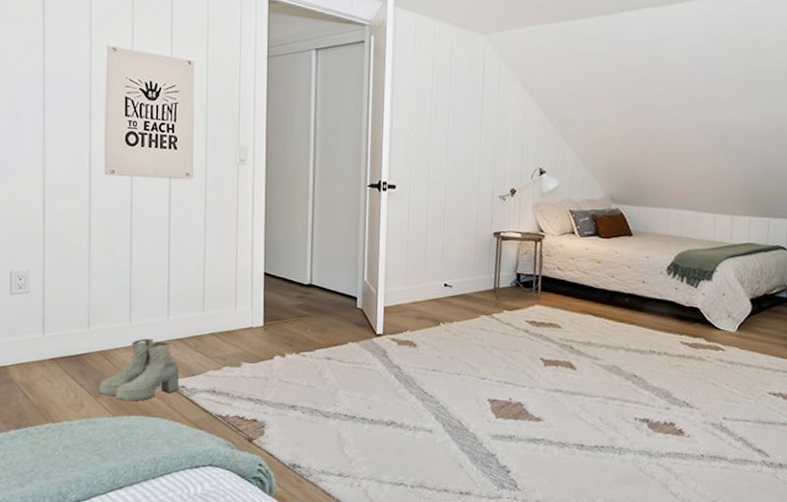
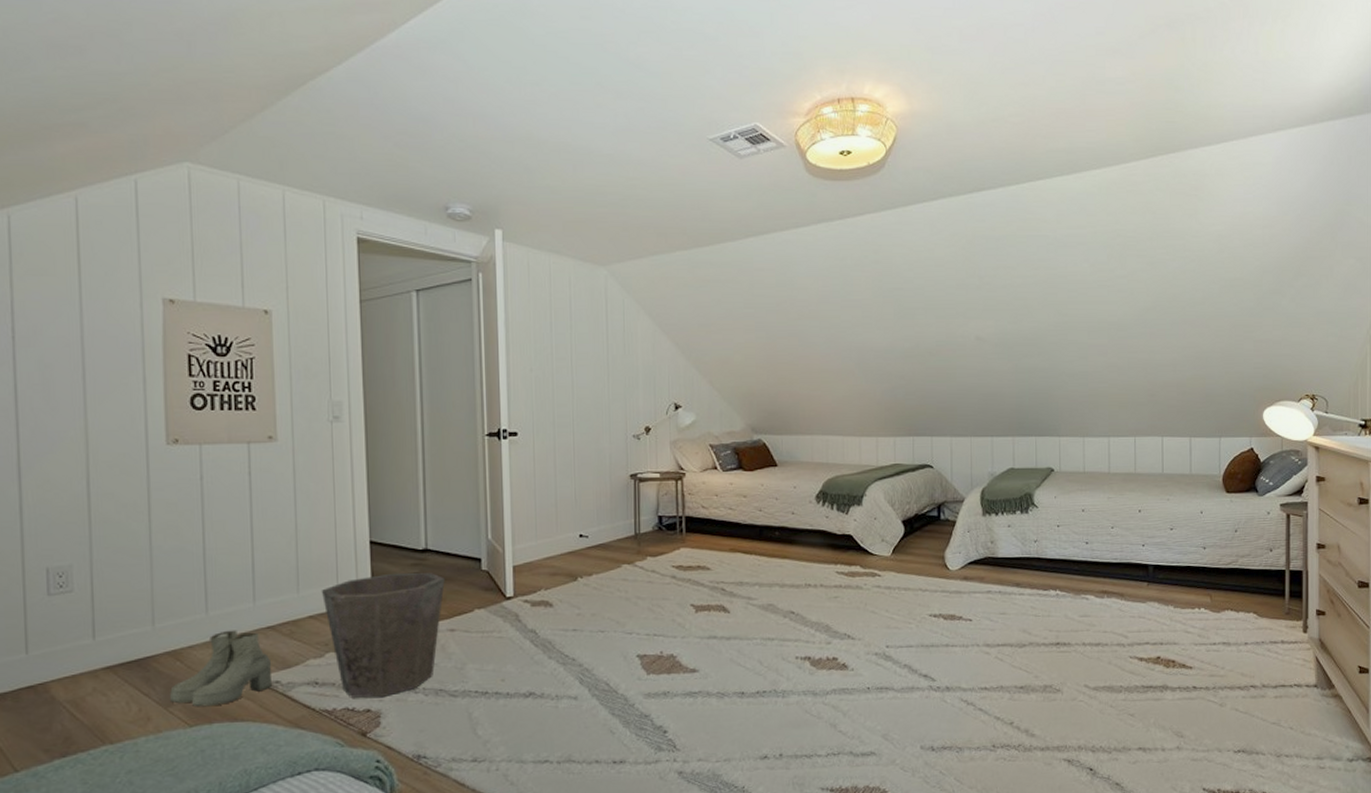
waste bin: none [222,303,325,411] -> present [321,572,445,698]

